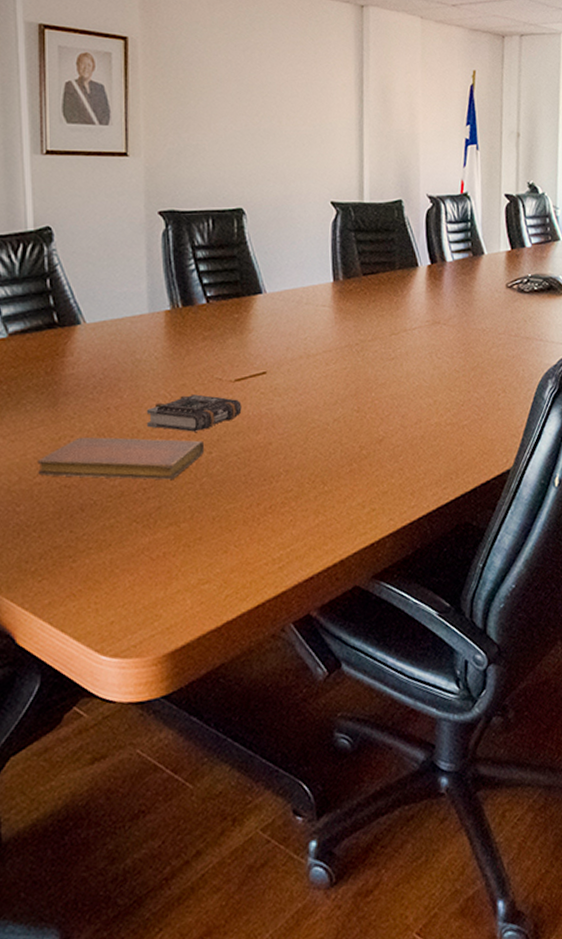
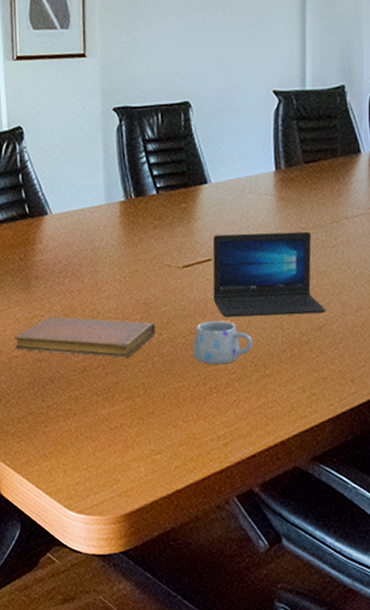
book: present [146,394,242,432] -> none [104,280,189,315]
mug: none [246,436,311,484] -> present [193,321,254,365]
laptop: none [267,343,386,433] -> present [212,231,327,318]

